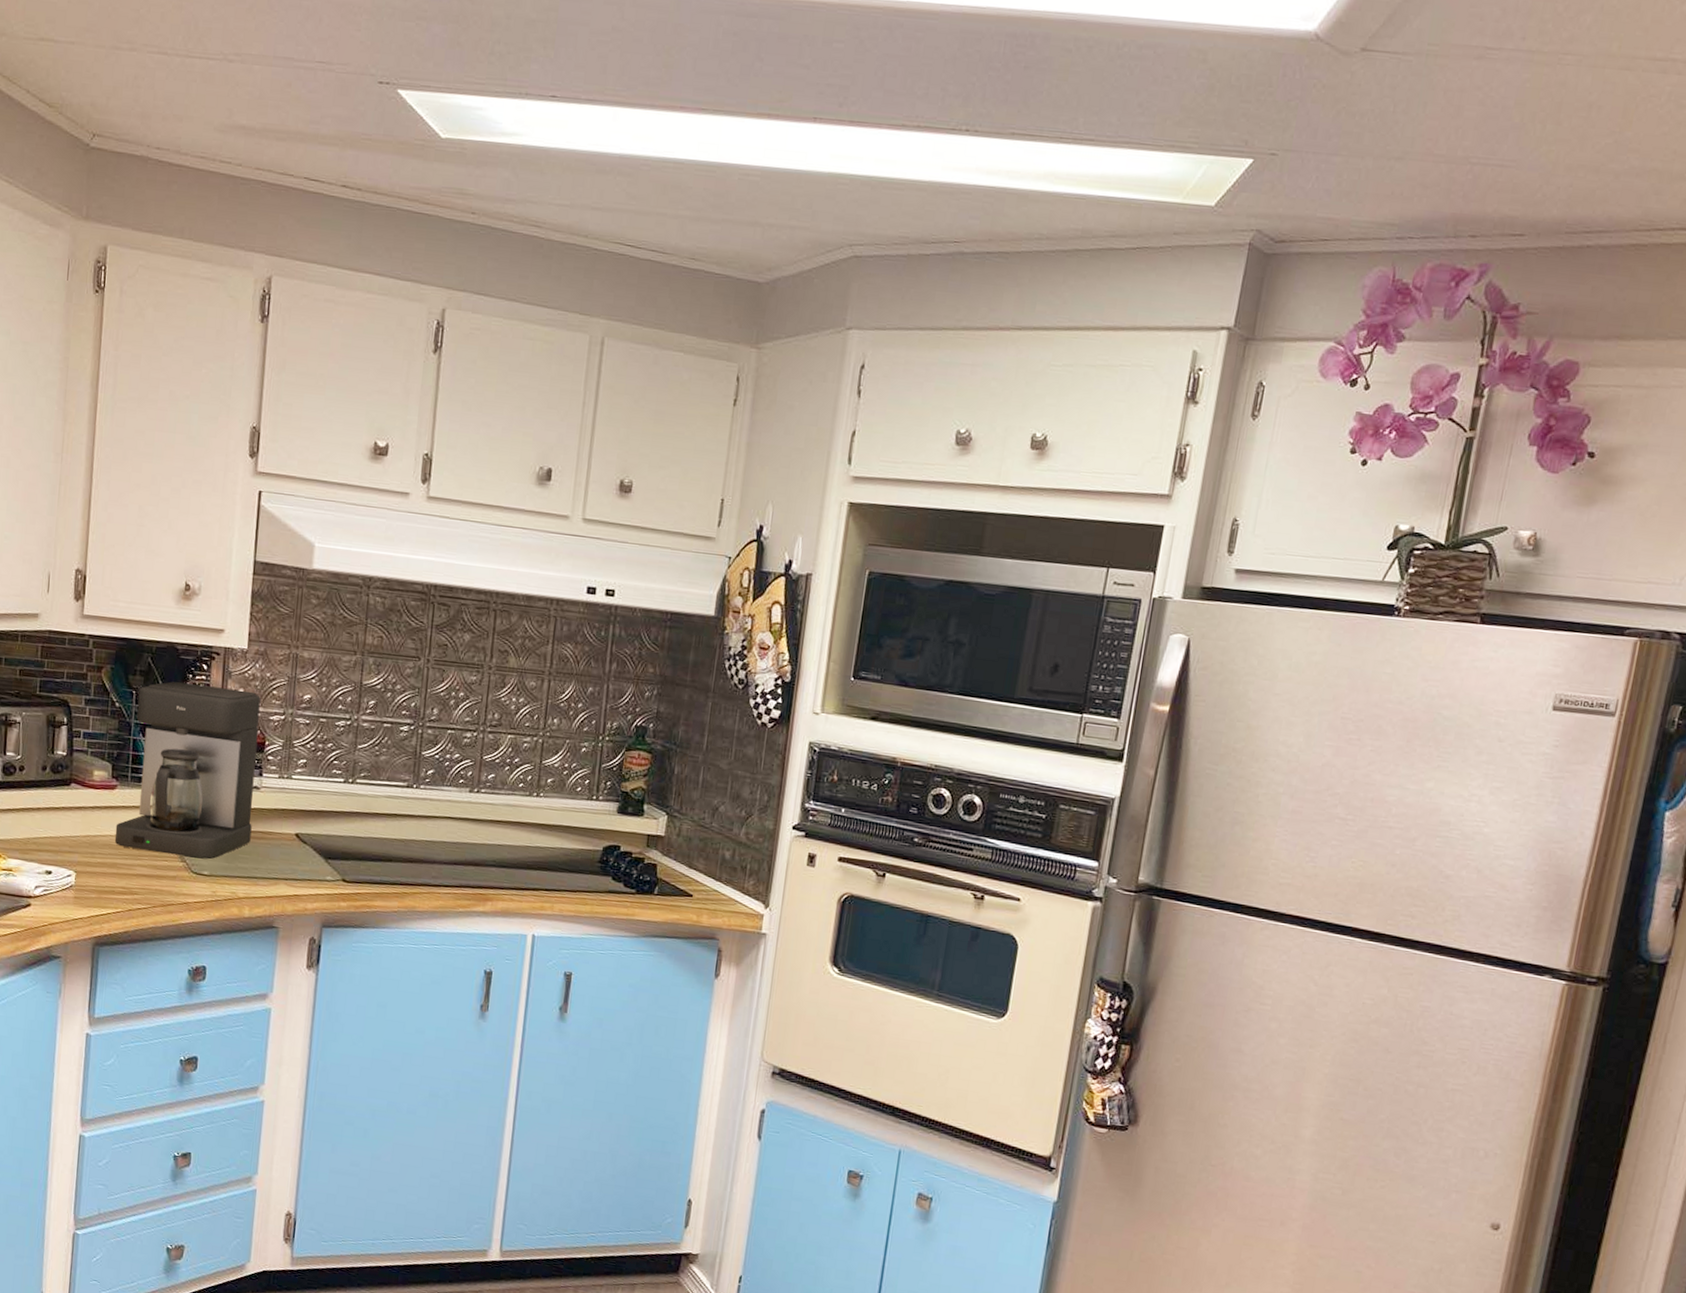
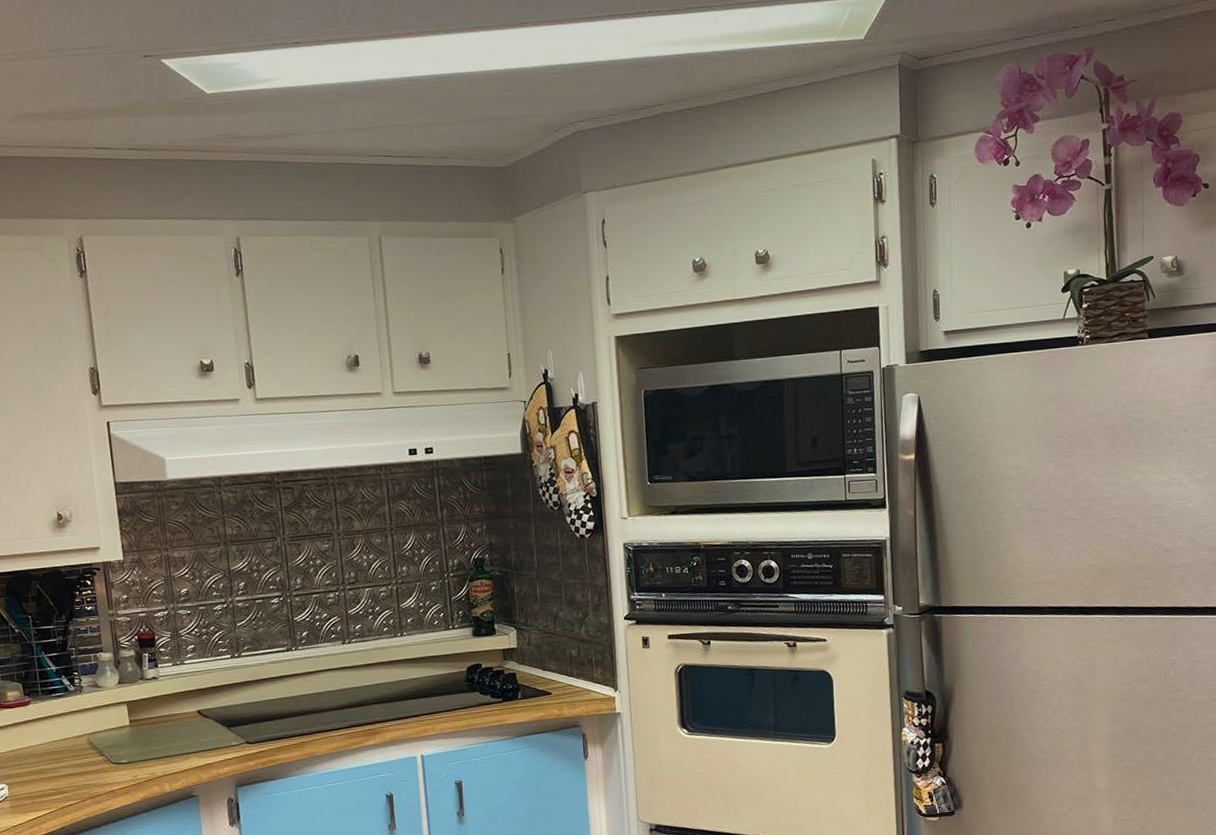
coffee maker: present [114,681,261,859] -> none [33,596,159,754]

